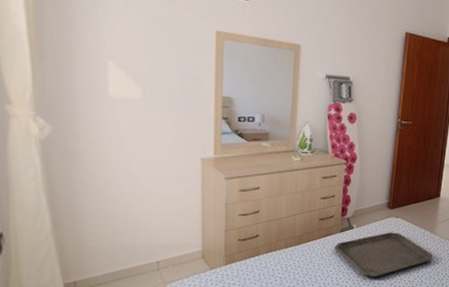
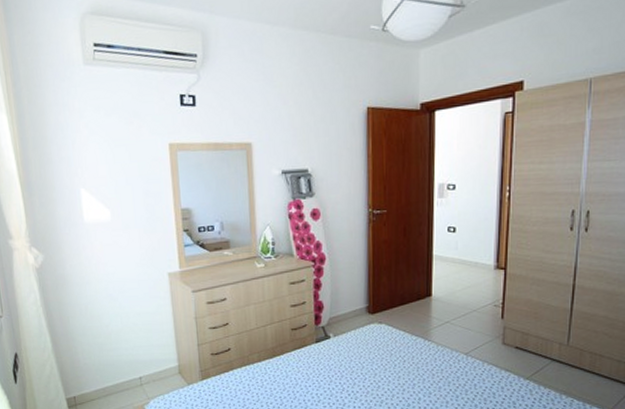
tray: present [334,232,433,278] -> none [311,340,431,394]

